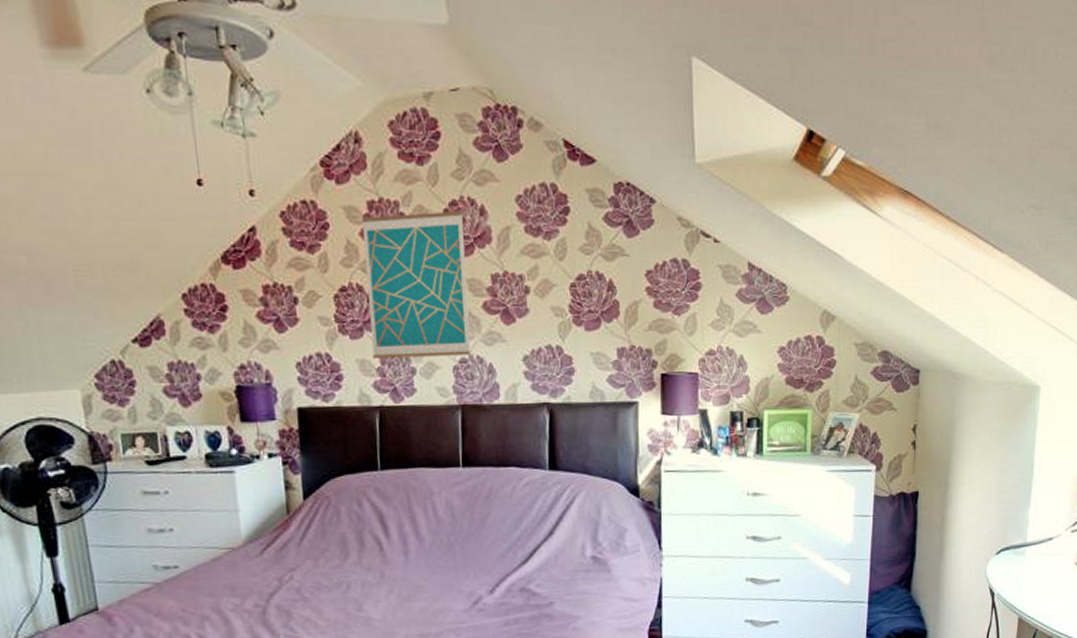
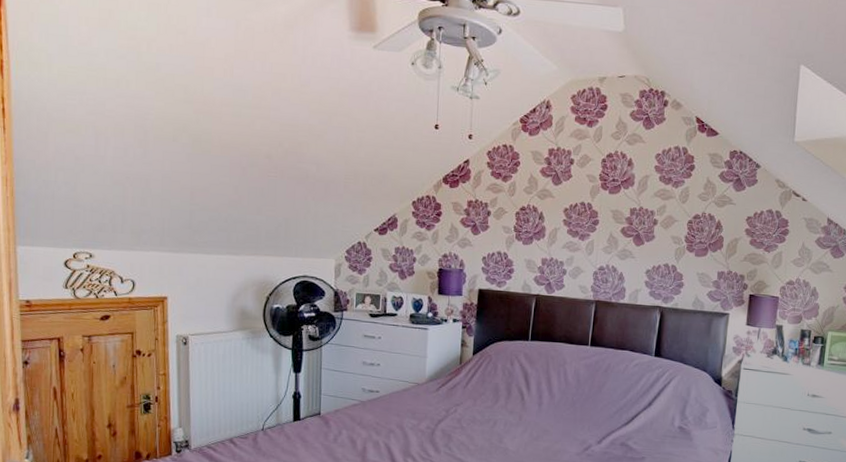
wall art: present [361,210,471,358] -> none [537,160,616,265]

